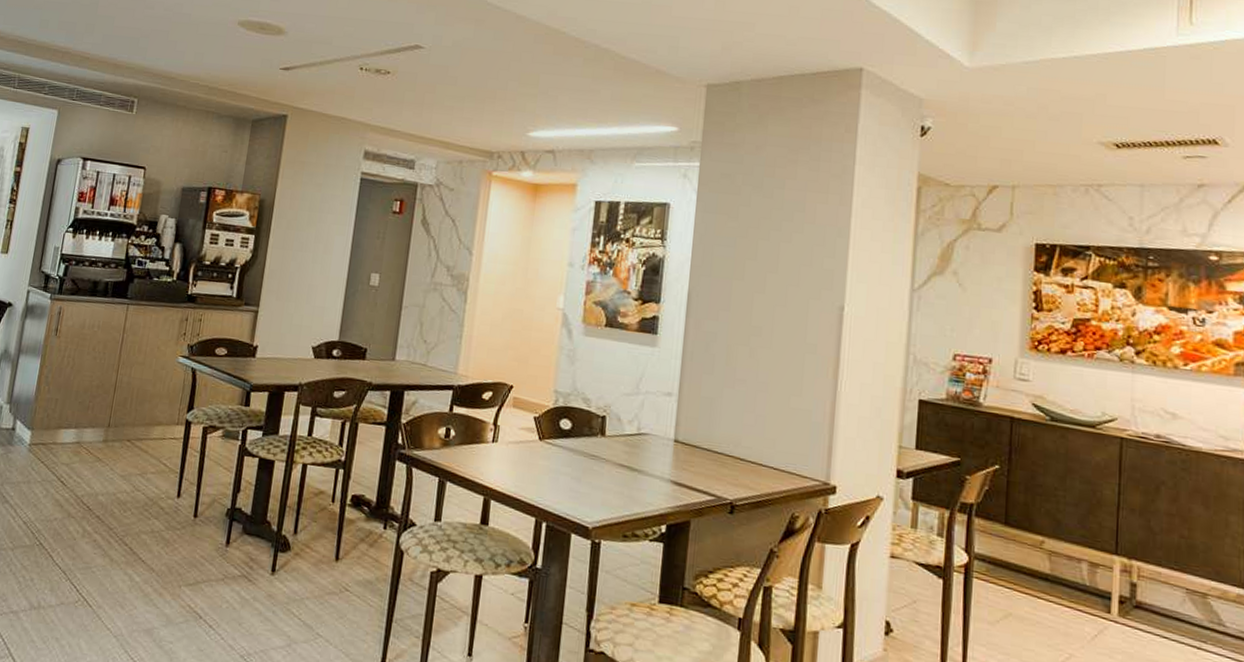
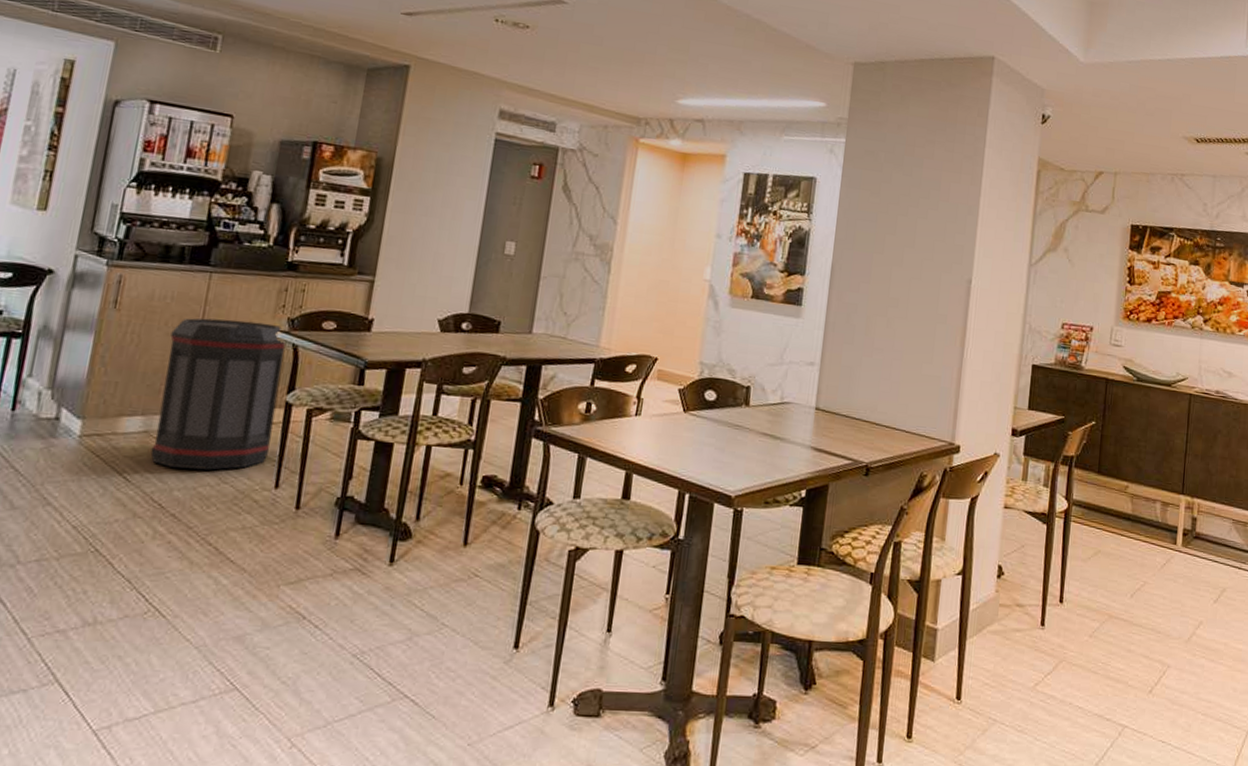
trash can: none [81,344,186,479] -> present [150,318,285,470]

